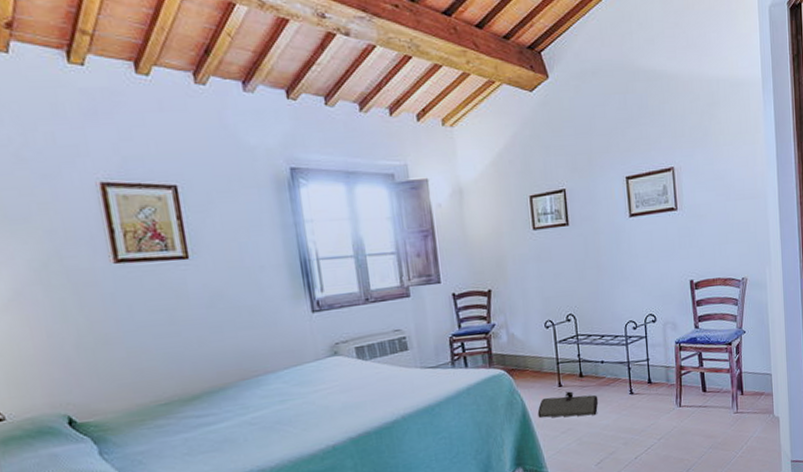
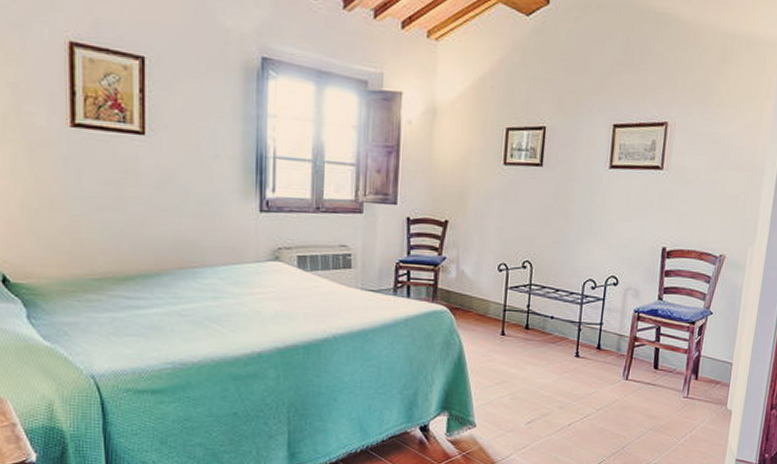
tool roll: present [537,391,599,418] -> none [474,342,541,372]

